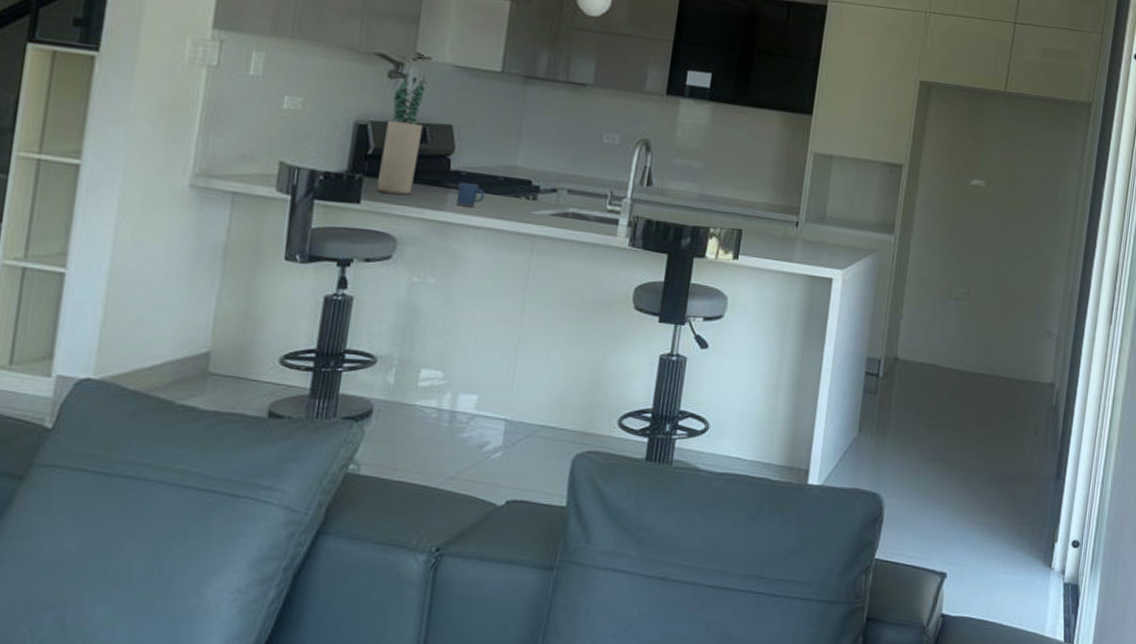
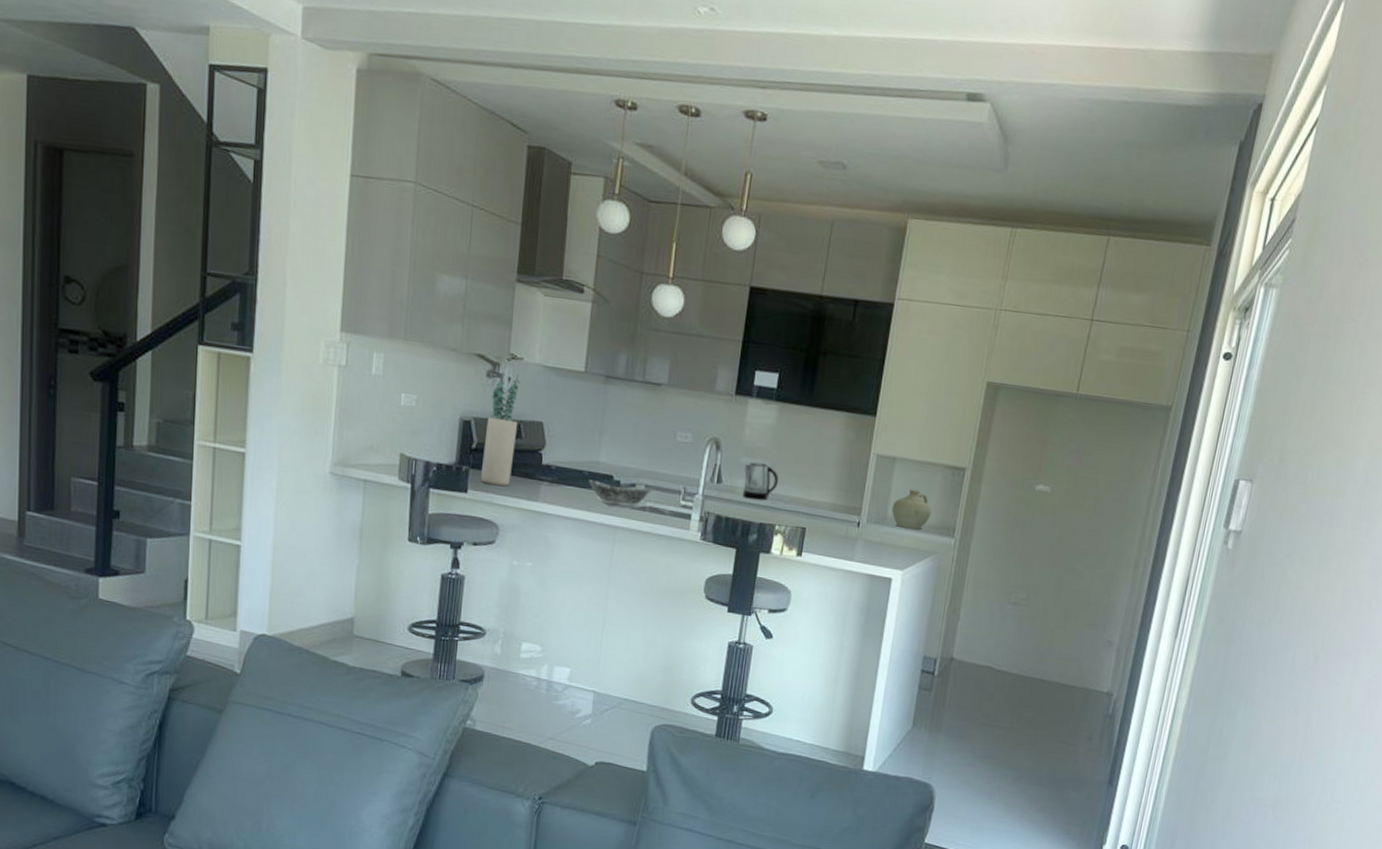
mug: present [456,182,485,207] -> none [548,475,572,499]
bowl: none [503,185,575,215] -> present [588,480,652,508]
kettle: none [675,163,713,204] -> present [743,462,779,501]
ceramic jug: none [830,187,871,228] -> present [891,489,932,531]

